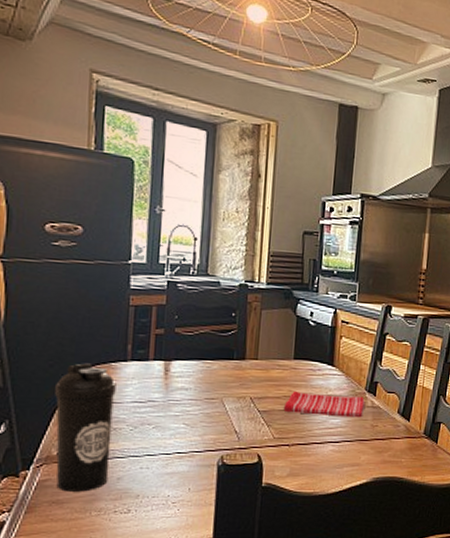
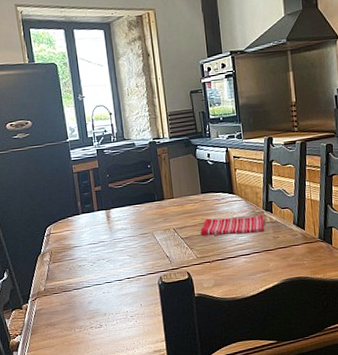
water bottle: present [55,363,116,492] -> none [34,220,82,316]

